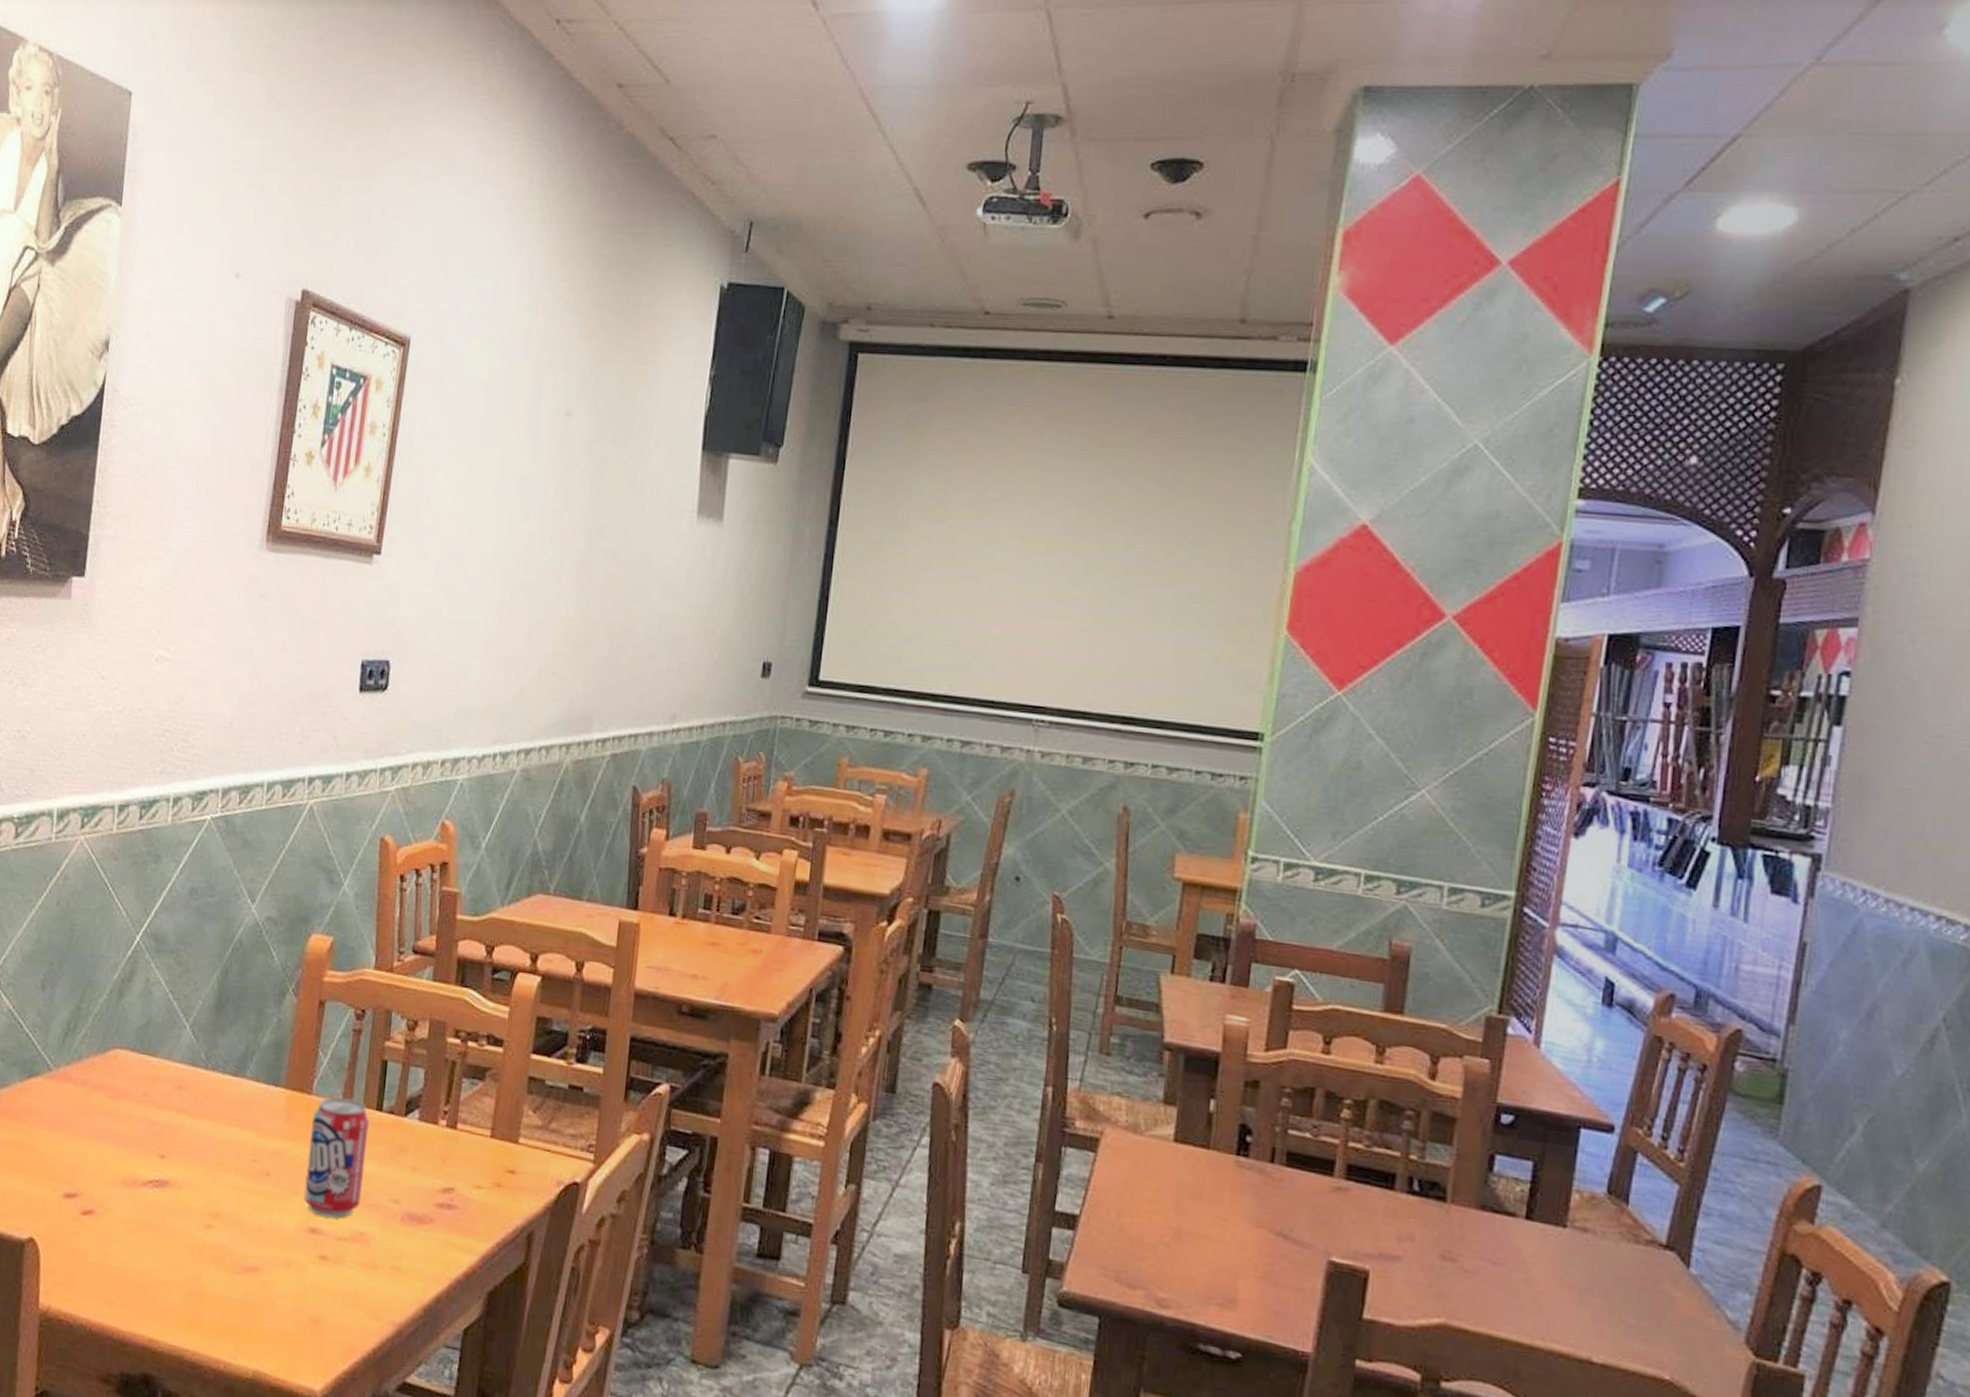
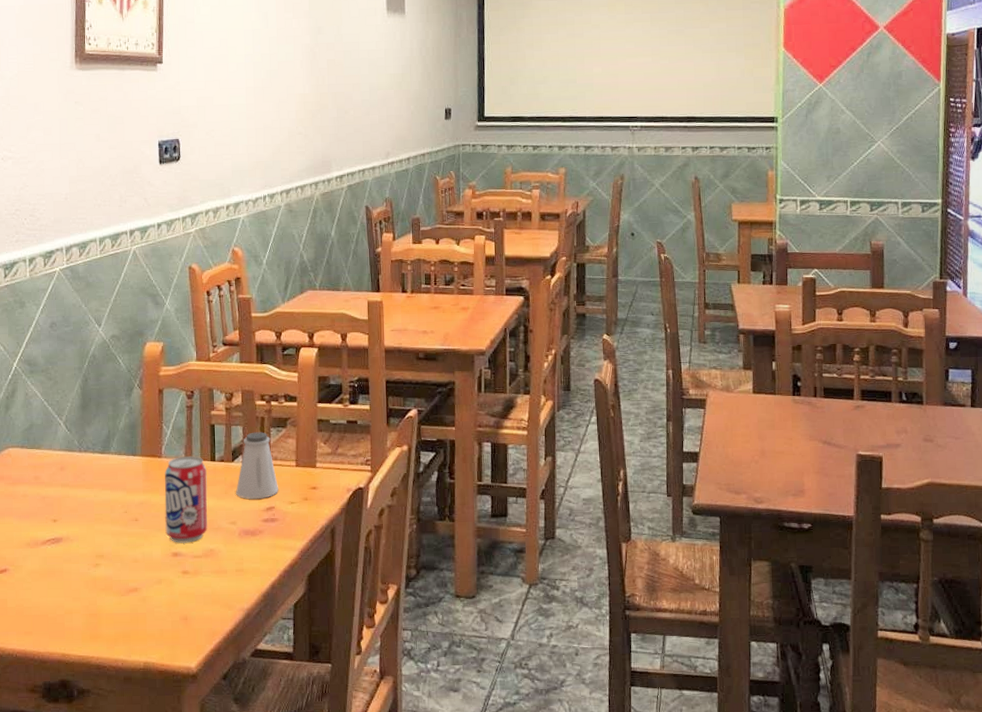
saltshaker: none [403,1079,463,1175] -> present [235,432,278,499]

